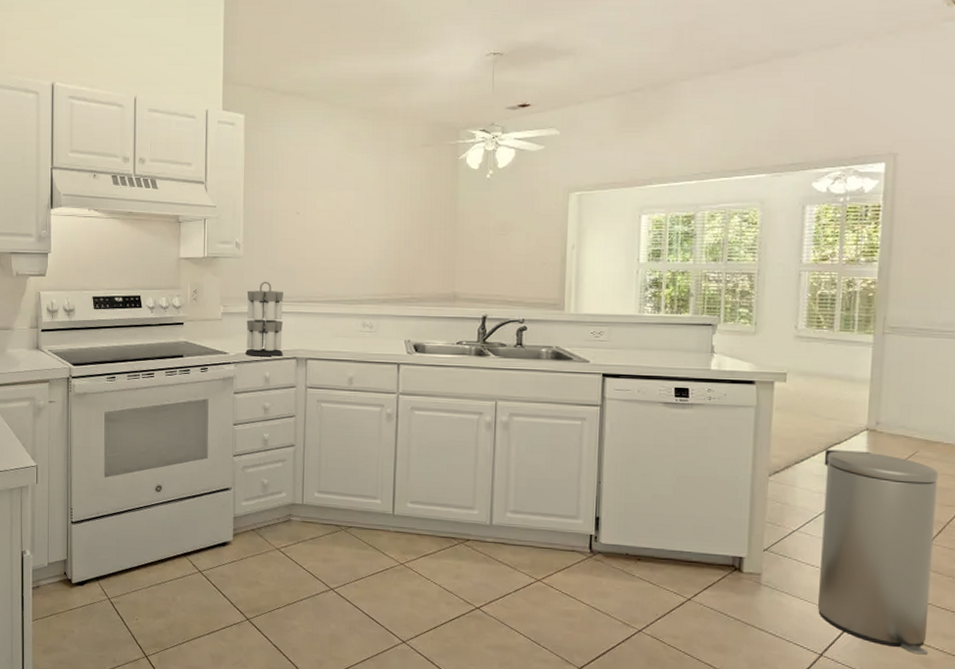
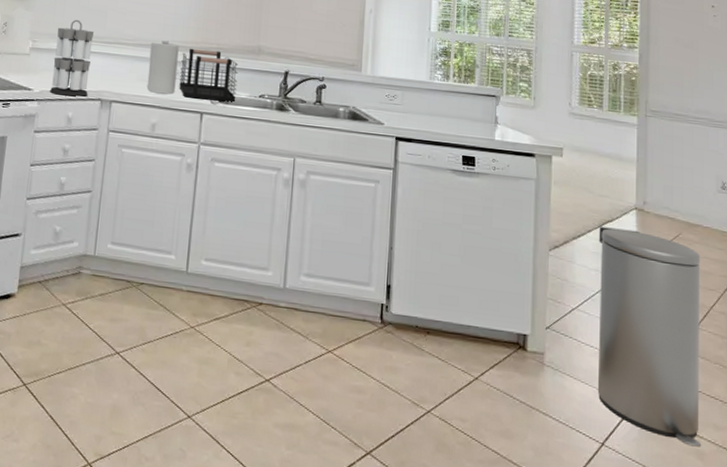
paper towel holder: none [341,295,371,348] -> present [147,40,179,95]
dish rack: none [374,300,434,351] -> present [179,48,238,103]

